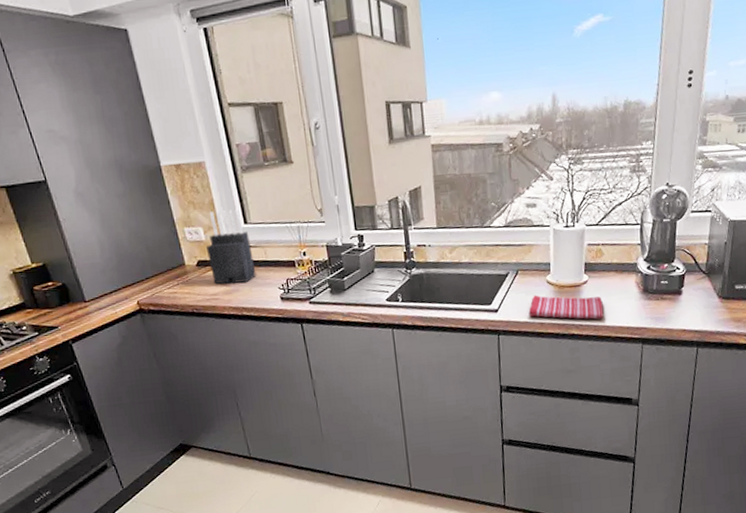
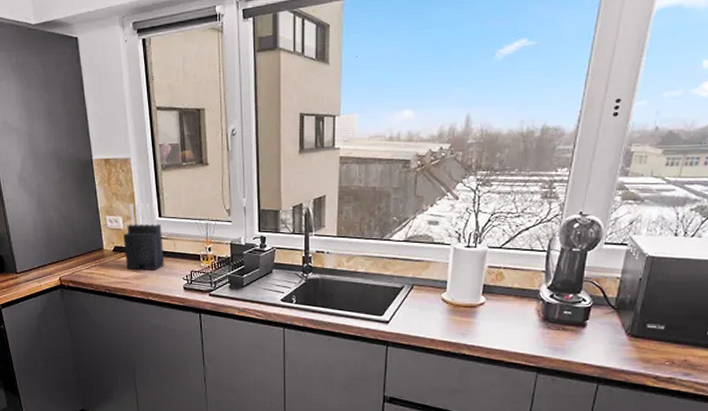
dish towel: present [528,295,604,319] -> none [419,311,499,342]

